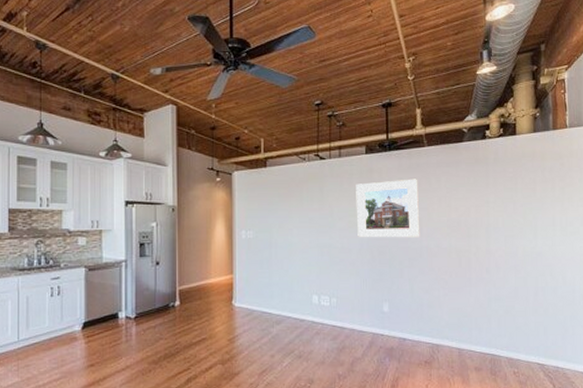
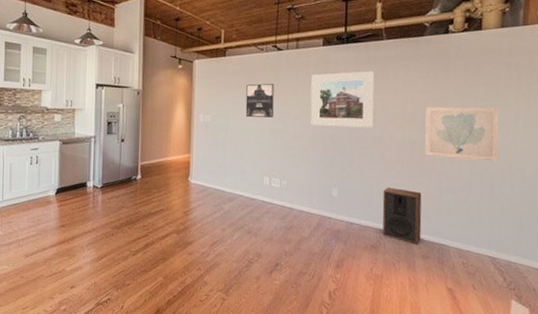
wall art: none [289,195,320,231] -> present [245,83,274,117]
speaker: none [433,298,473,357] -> present [382,187,422,245]
wall art: none [468,212,540,267] -> present [424,107,500,162]

